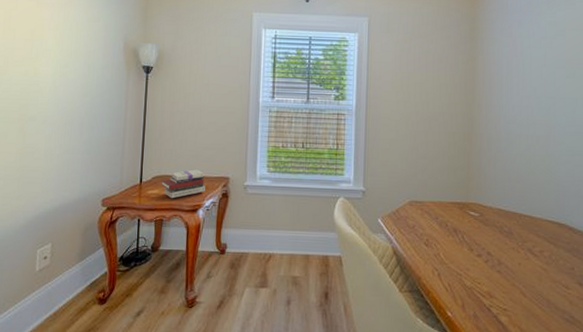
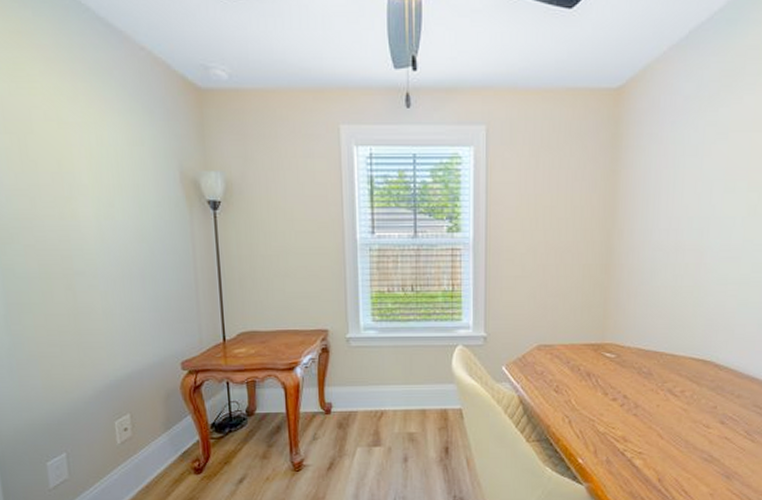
books: present [161,169,205,199] -> none [248,323,301,357]

